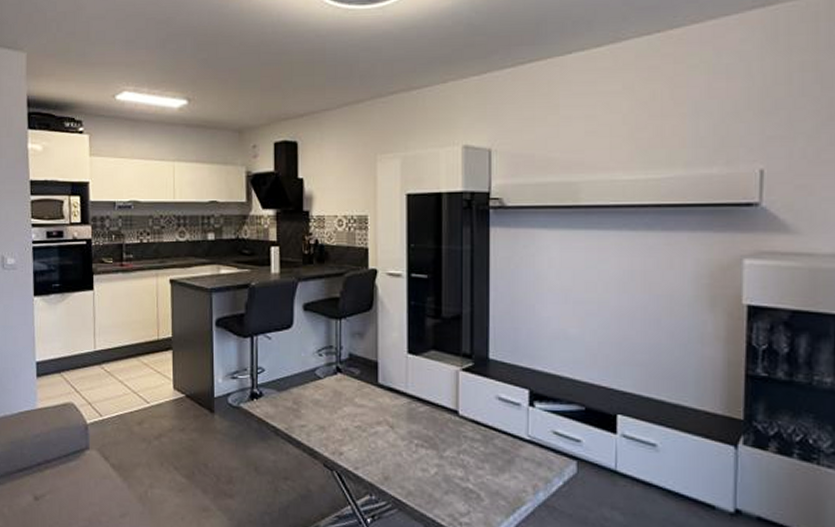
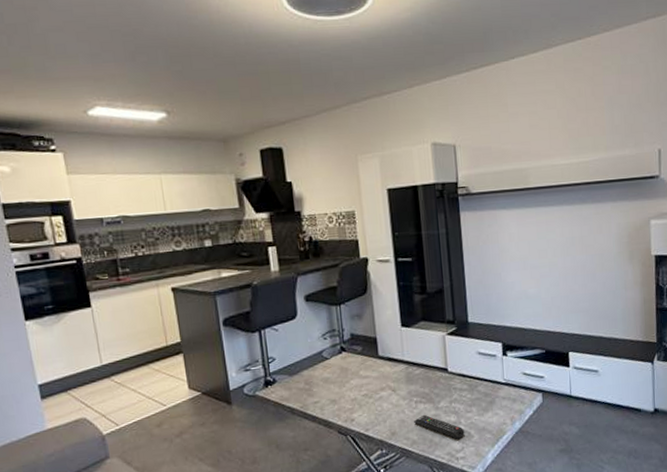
remote control: none [412,462,473,501] -> present [414,414,465,440]

